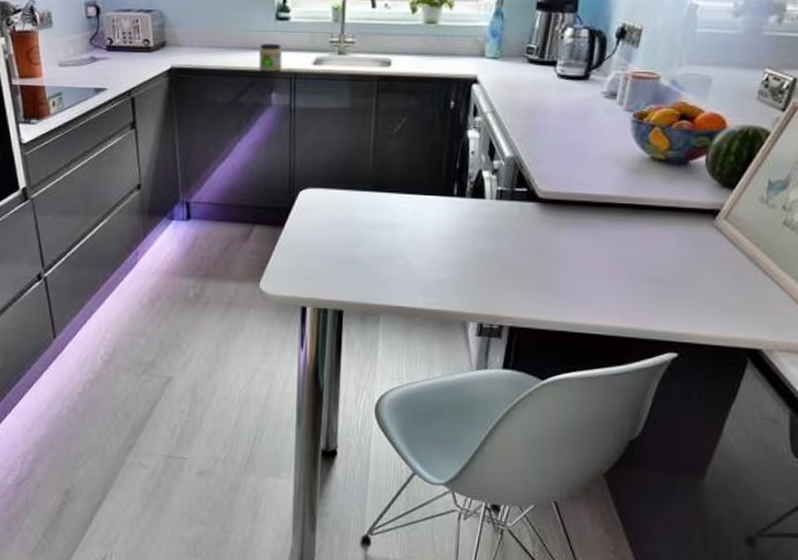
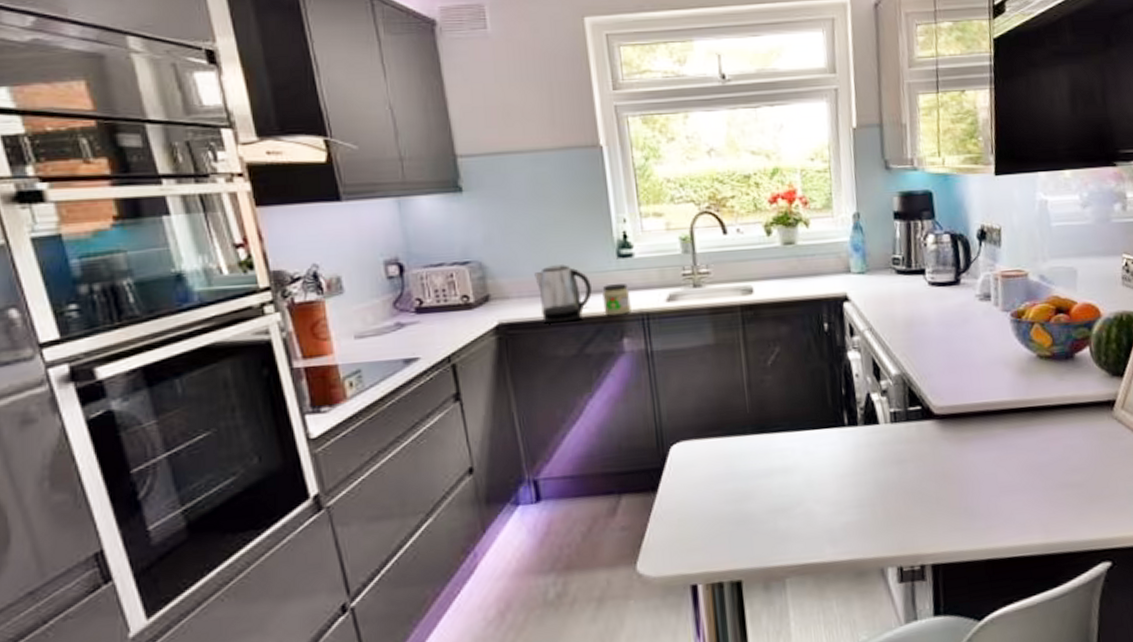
kettle: none [204,21,251,74] -> present [534,264,592,324]

